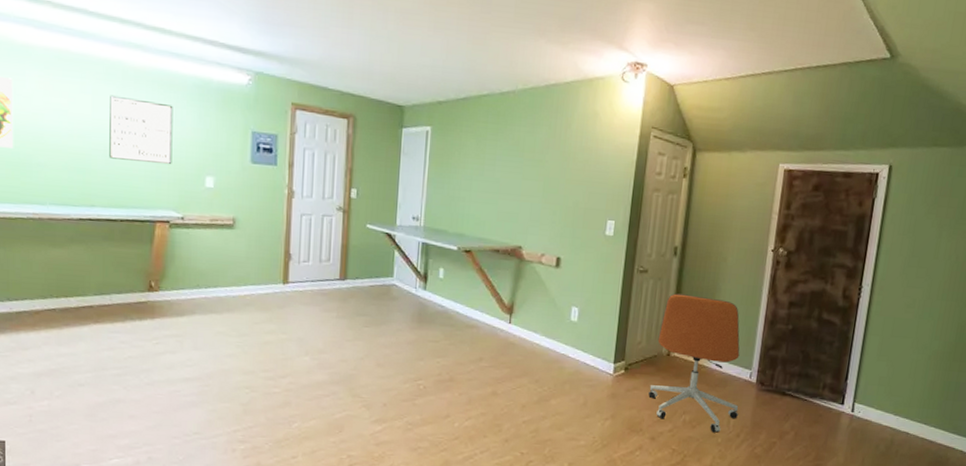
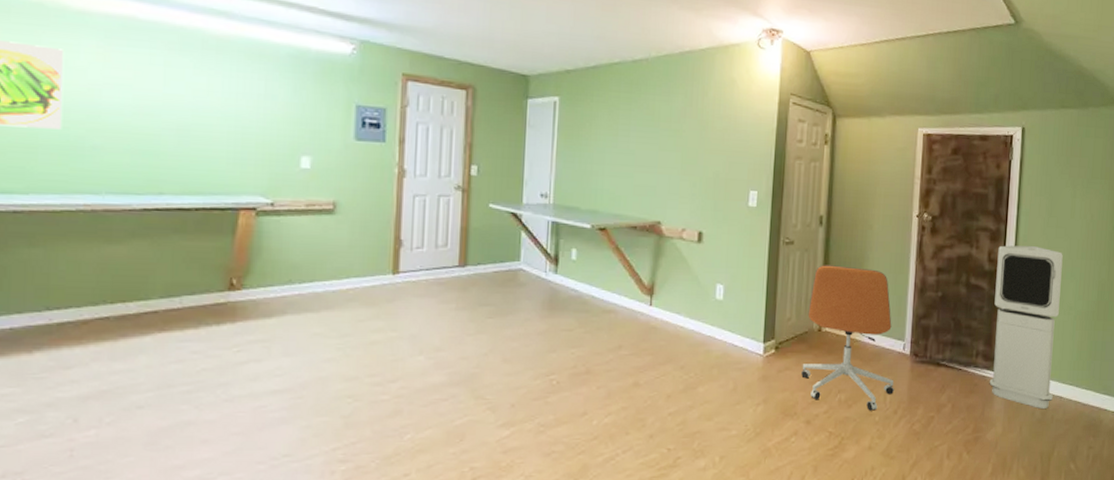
wall art: present [109,95,173,164] -> none [183,67,263,143]
air purifier: none [834,282,922,444] -> present [989,245,1063,410]

